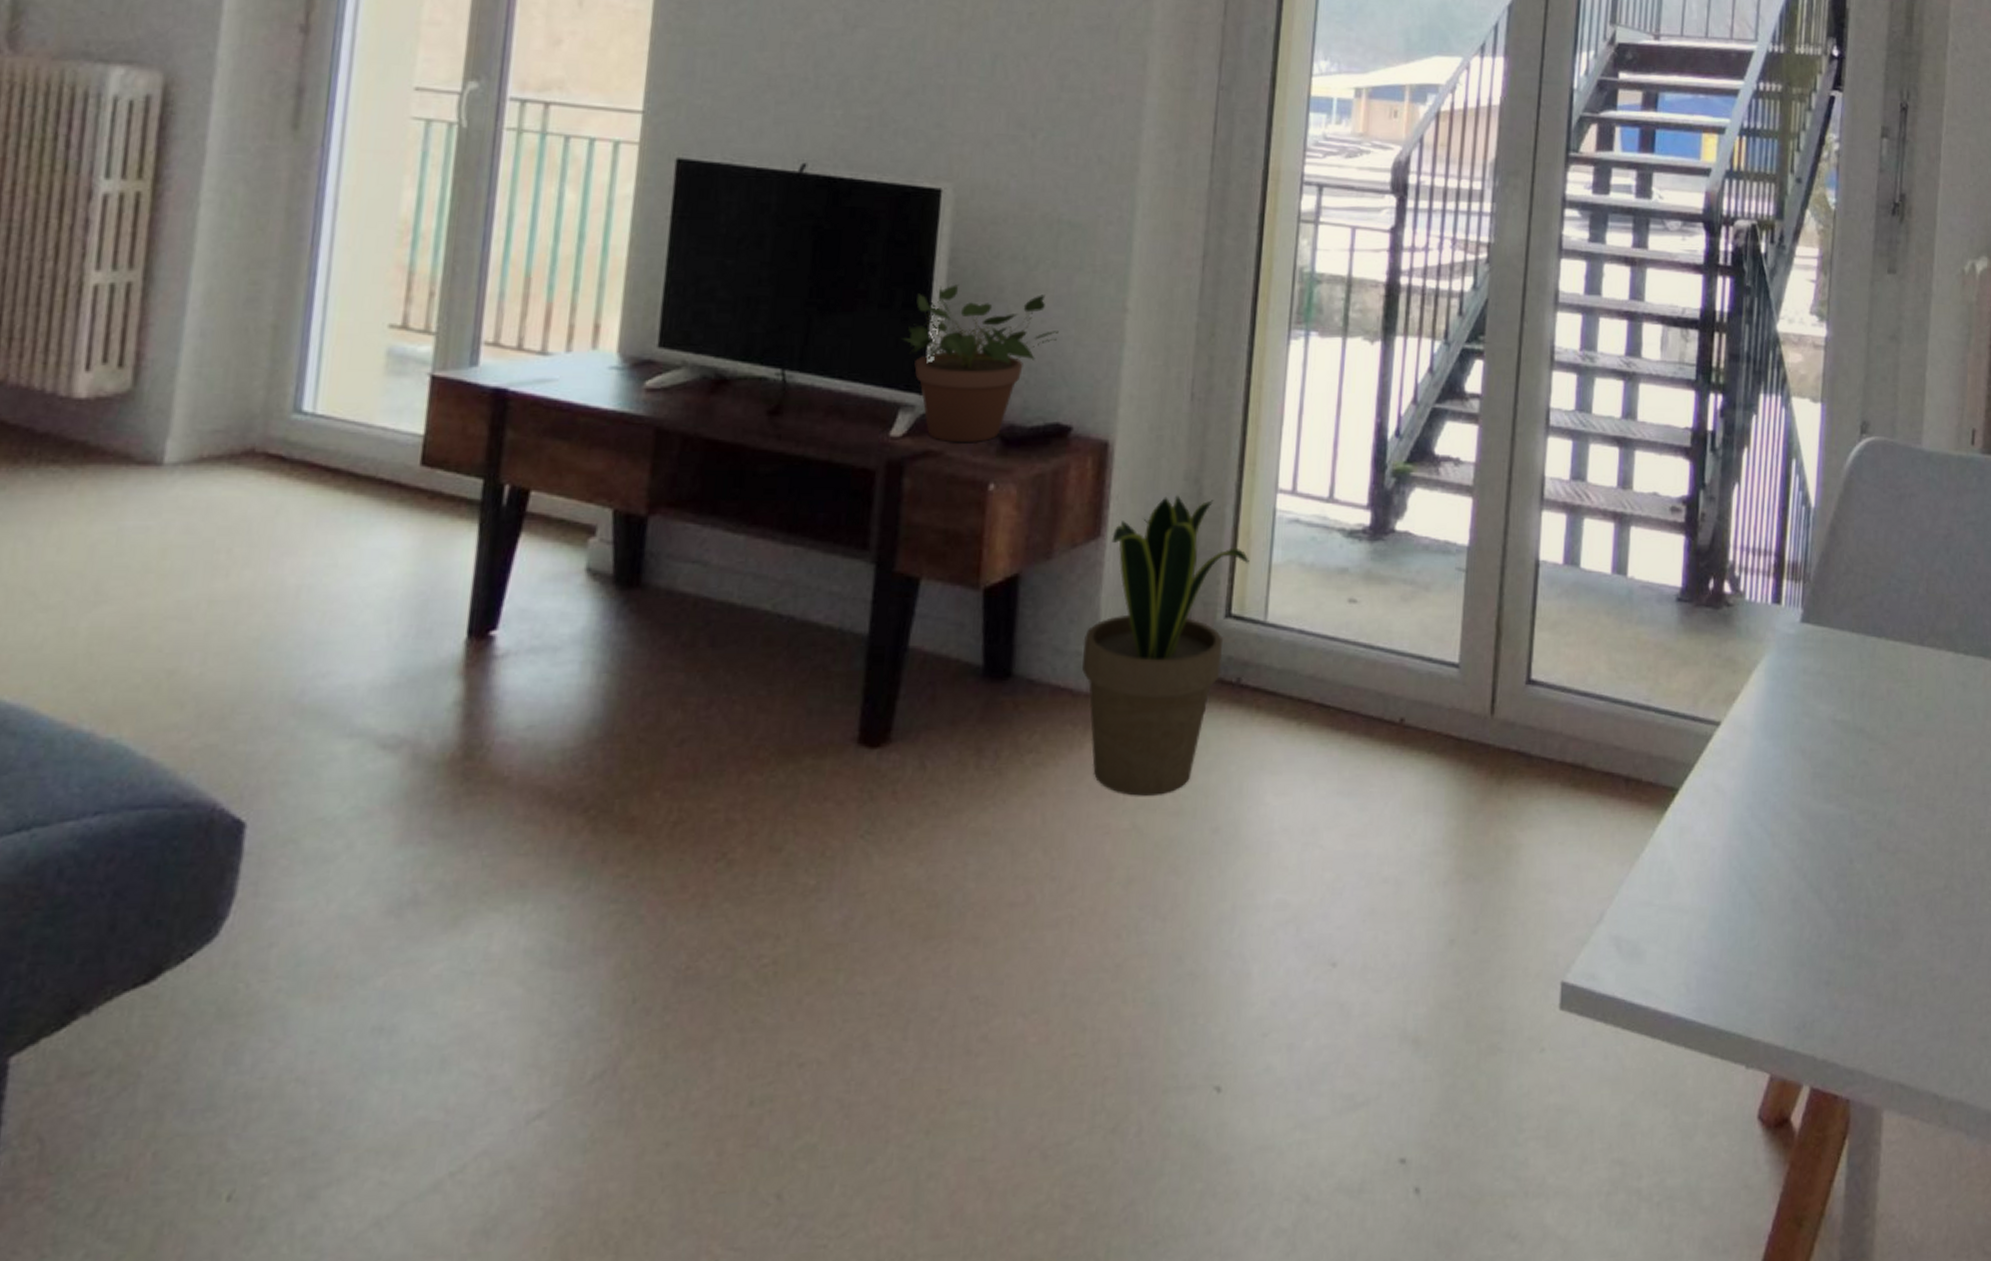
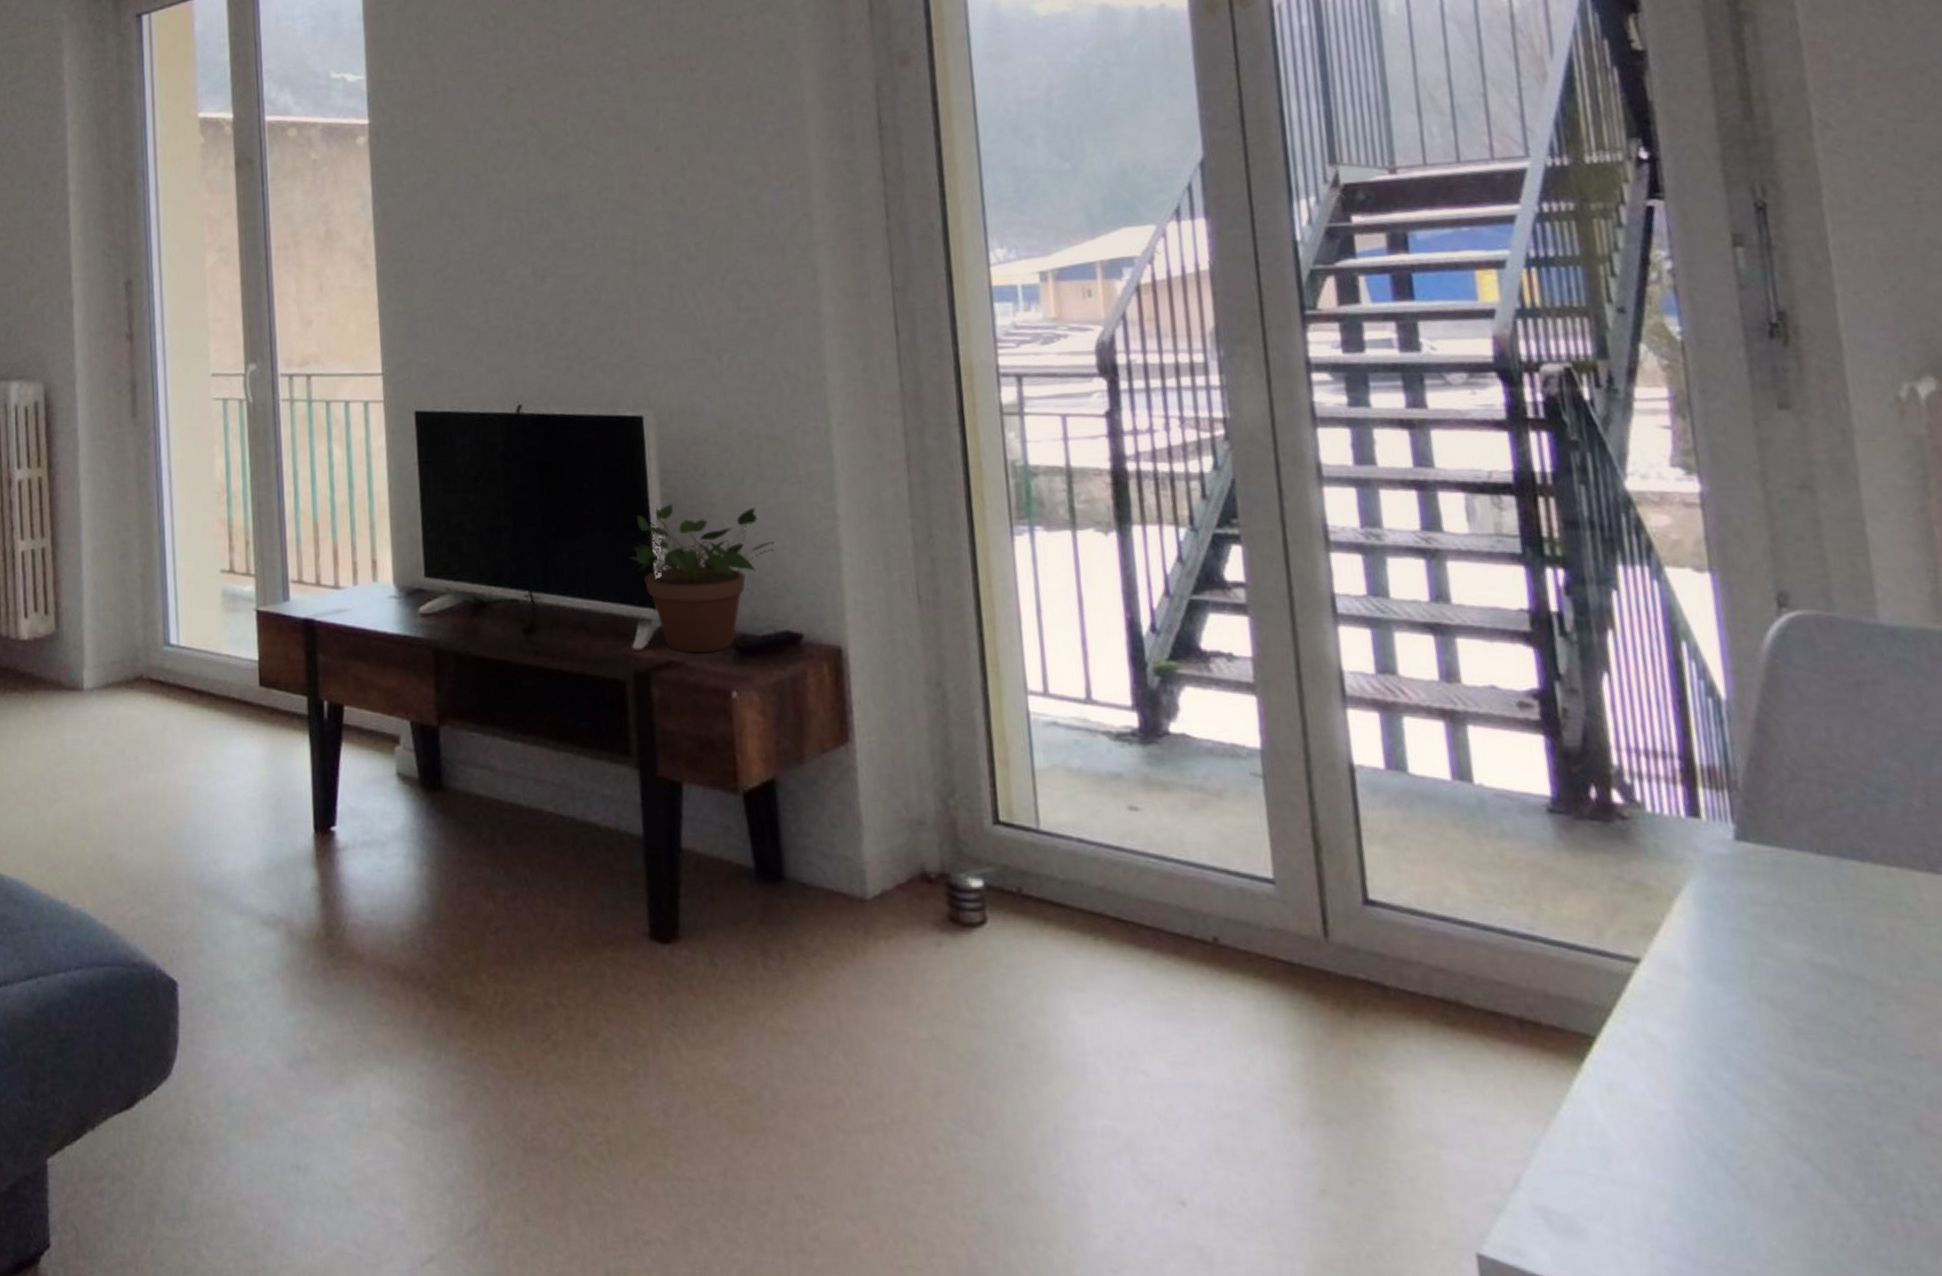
potted plant: present [1082,495,1249,796] -> none [849,699,1010,1006]

